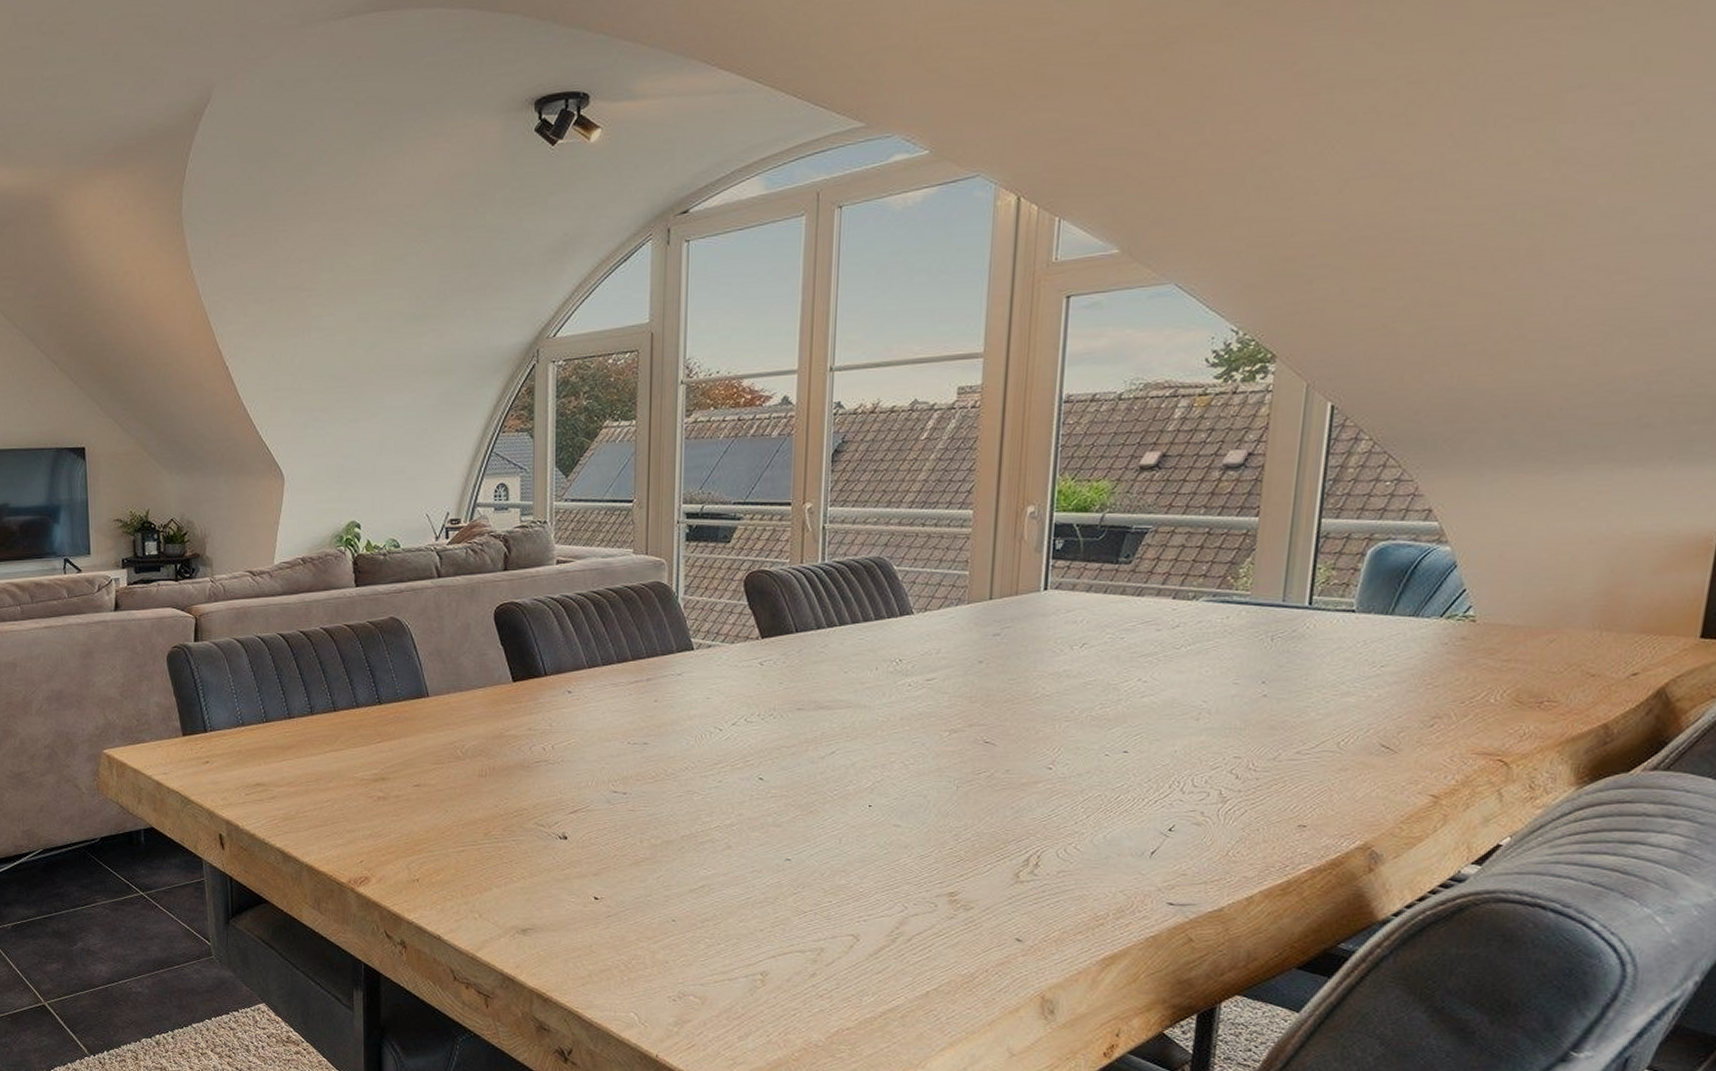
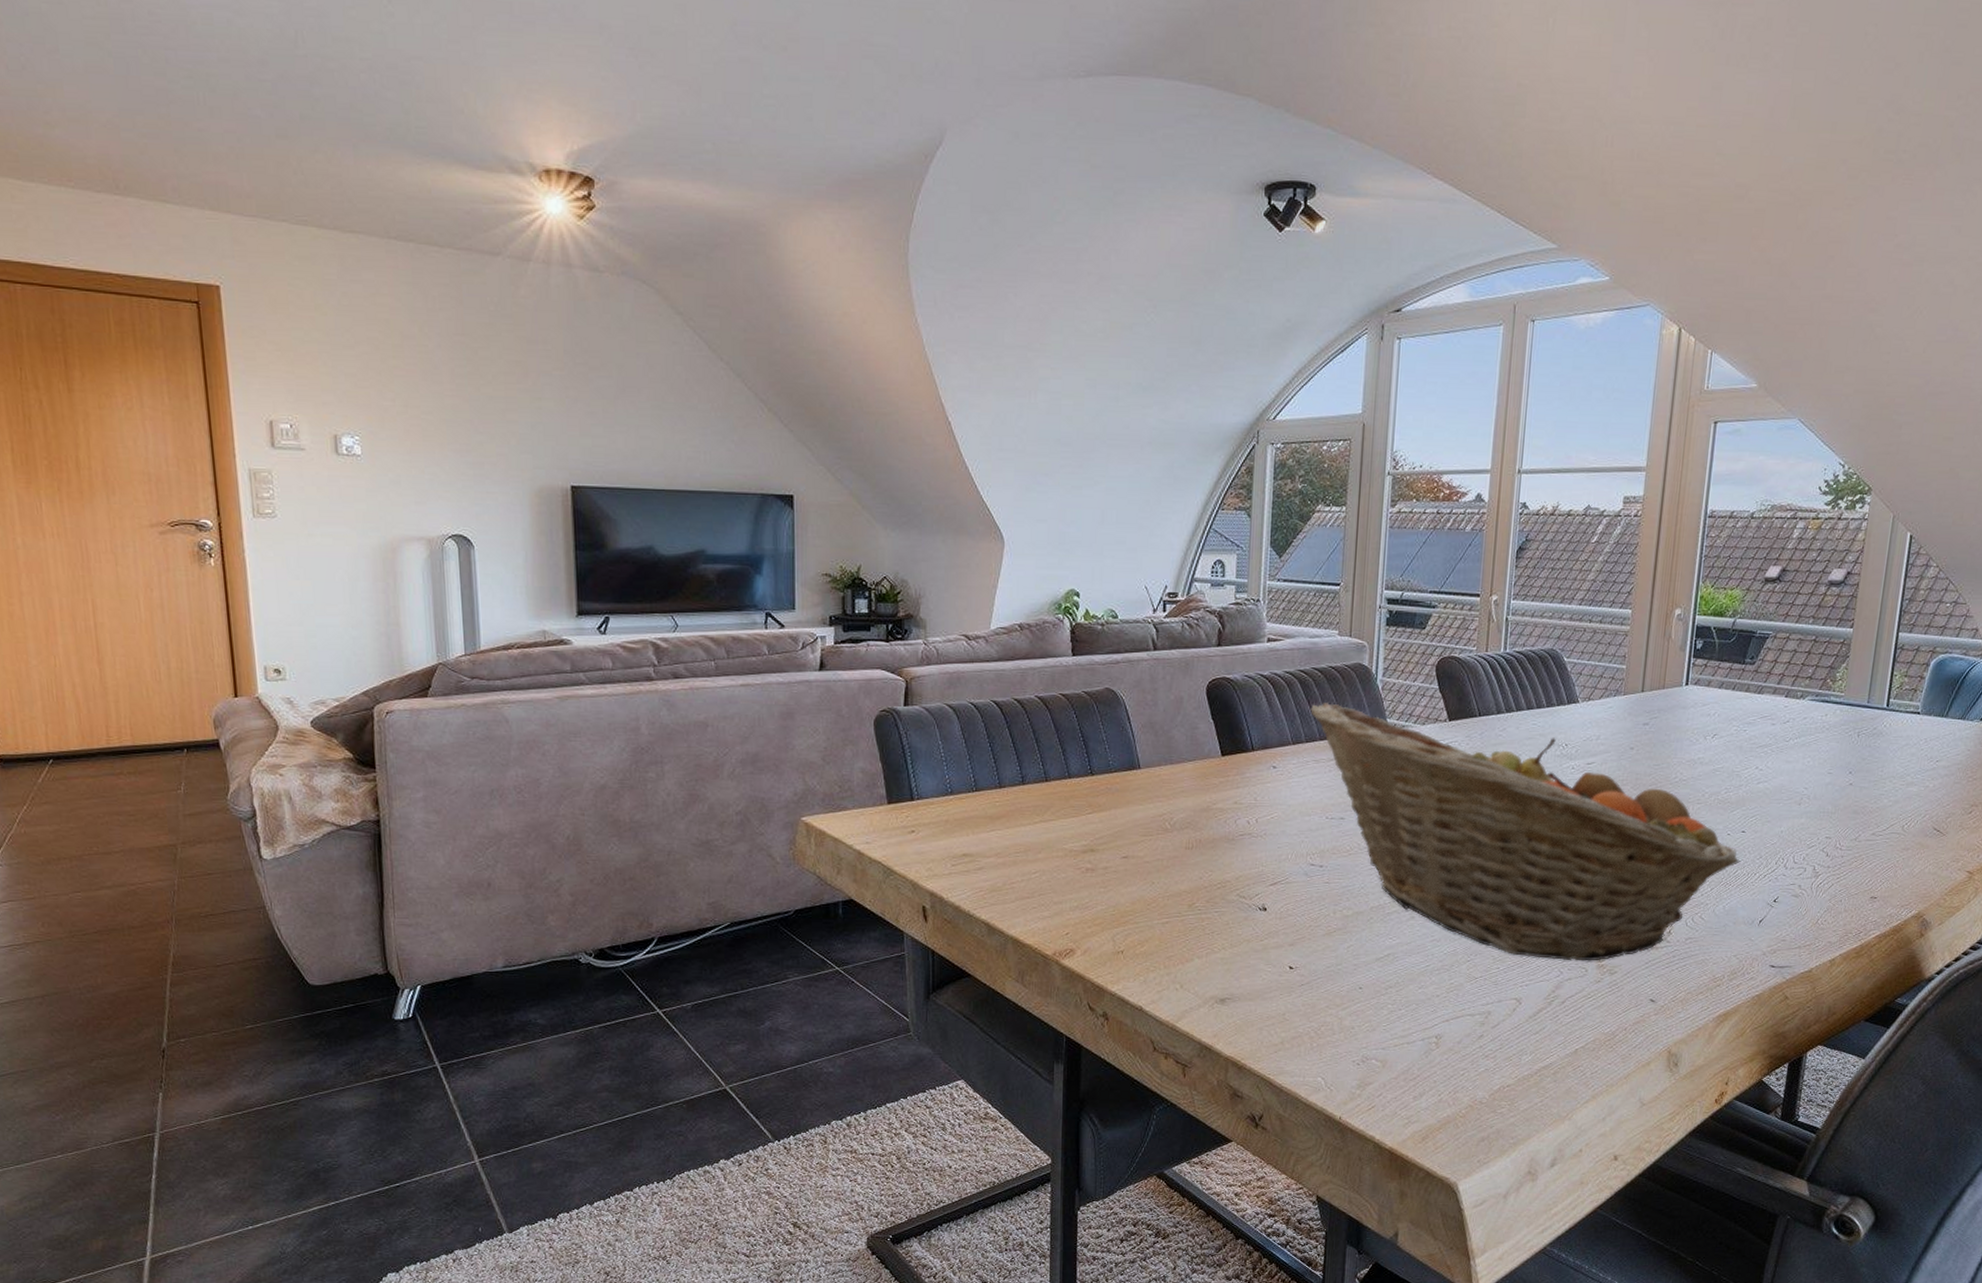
fruit basket: none [606,624,1123,896] -> present [1310,703,1740,961]

